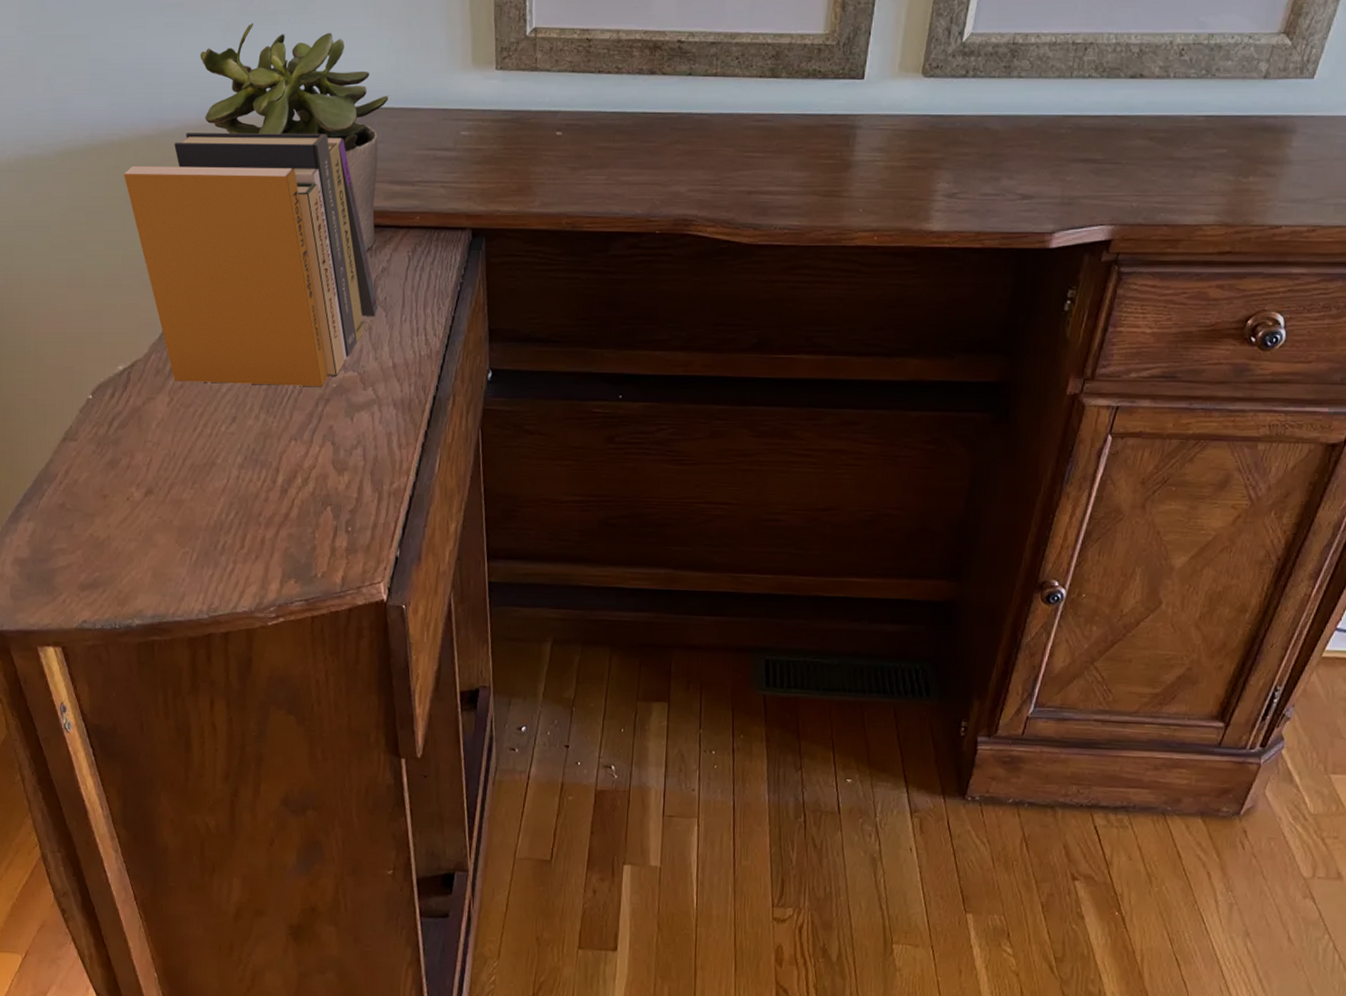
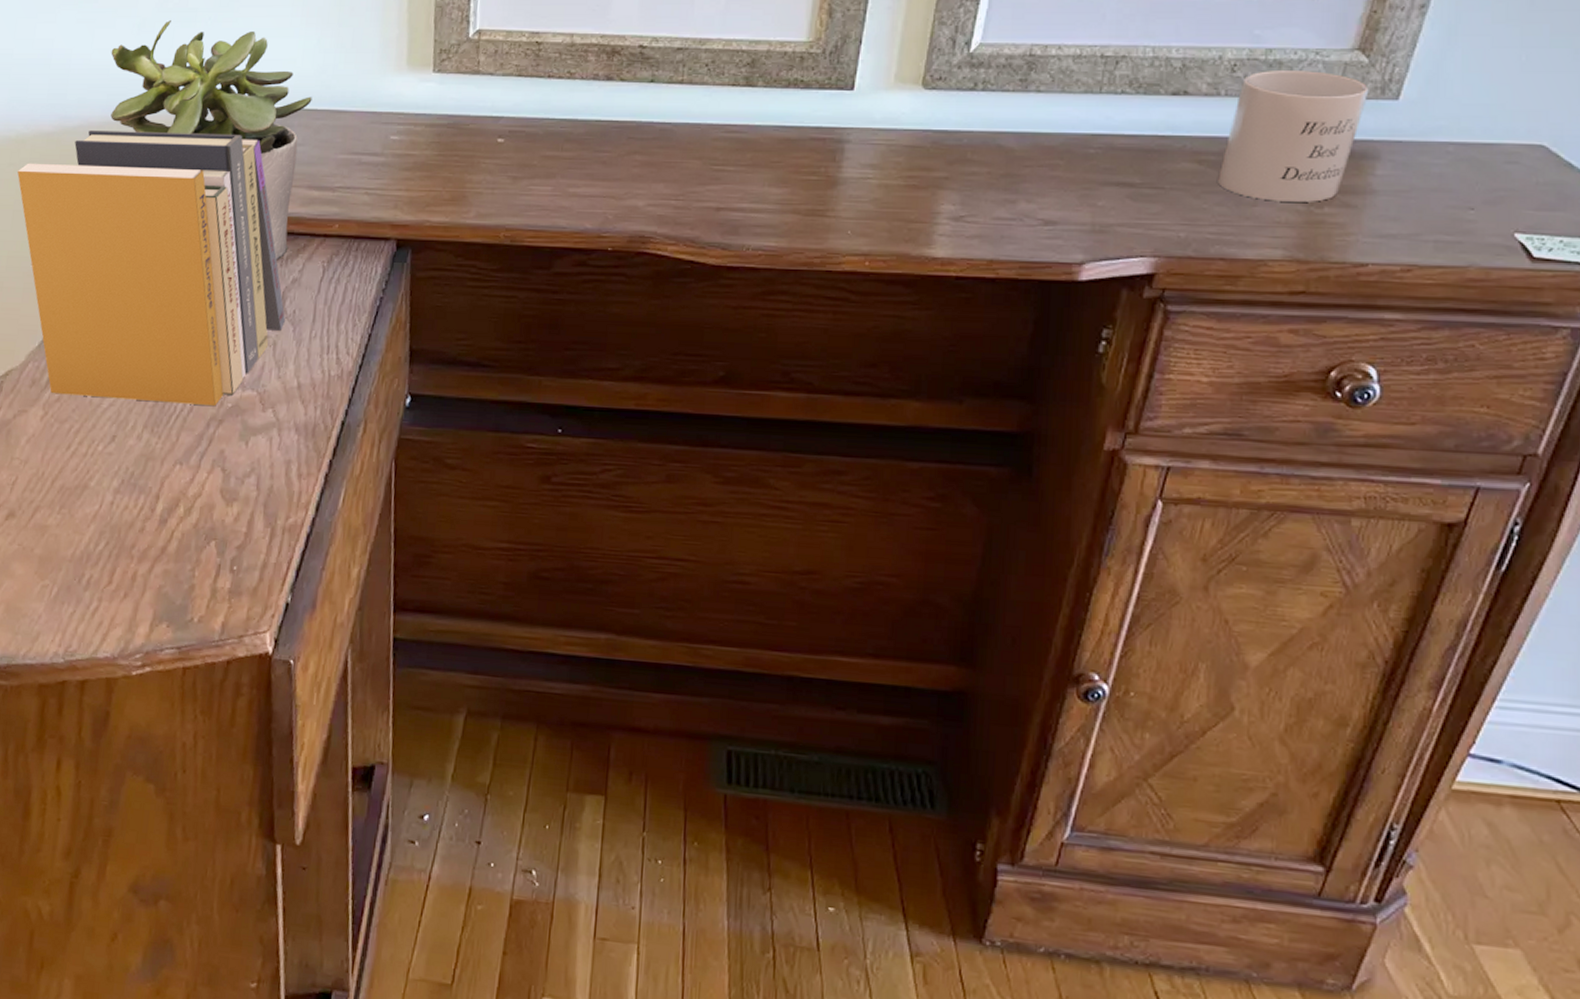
mug: none [1165,52,1291,174] -> present [1218,69,1369,203]

